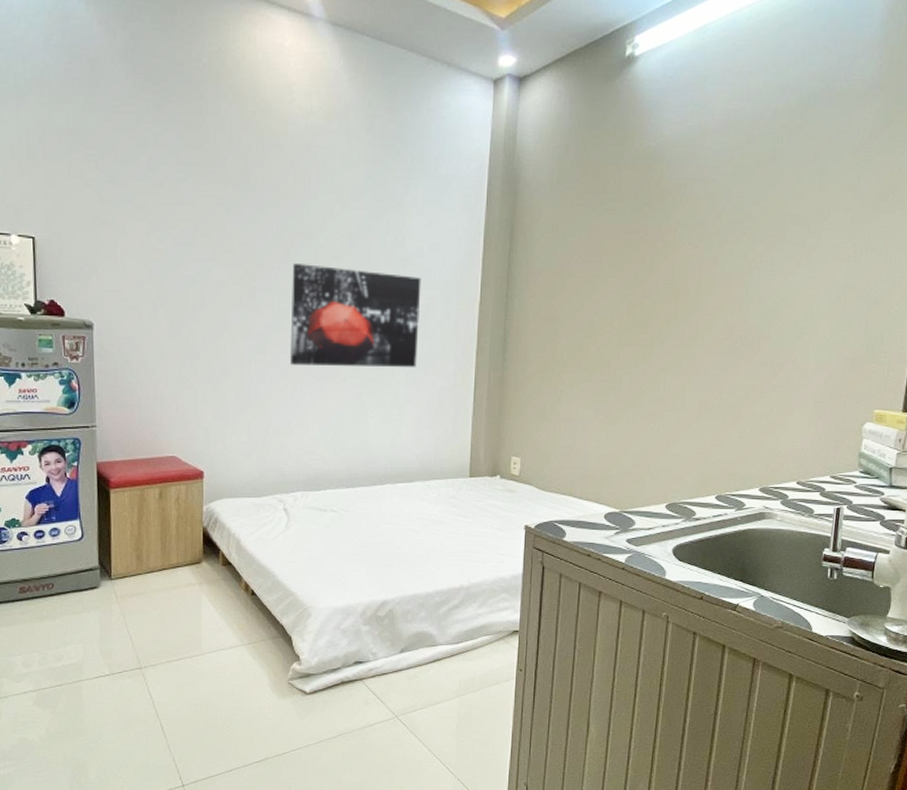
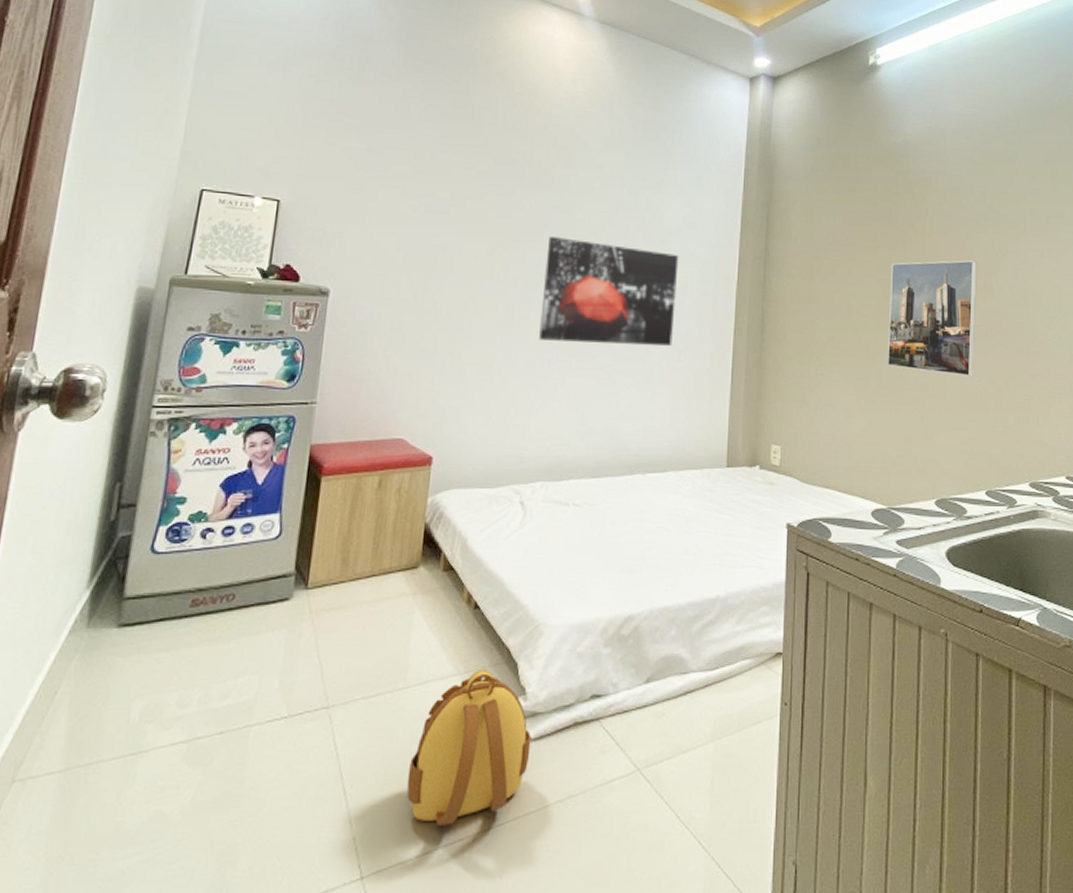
backpack: none [210,642,307,752] -> present [406,670,532,826]
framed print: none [627,272,727,390] -> present [887,260,977,377]

